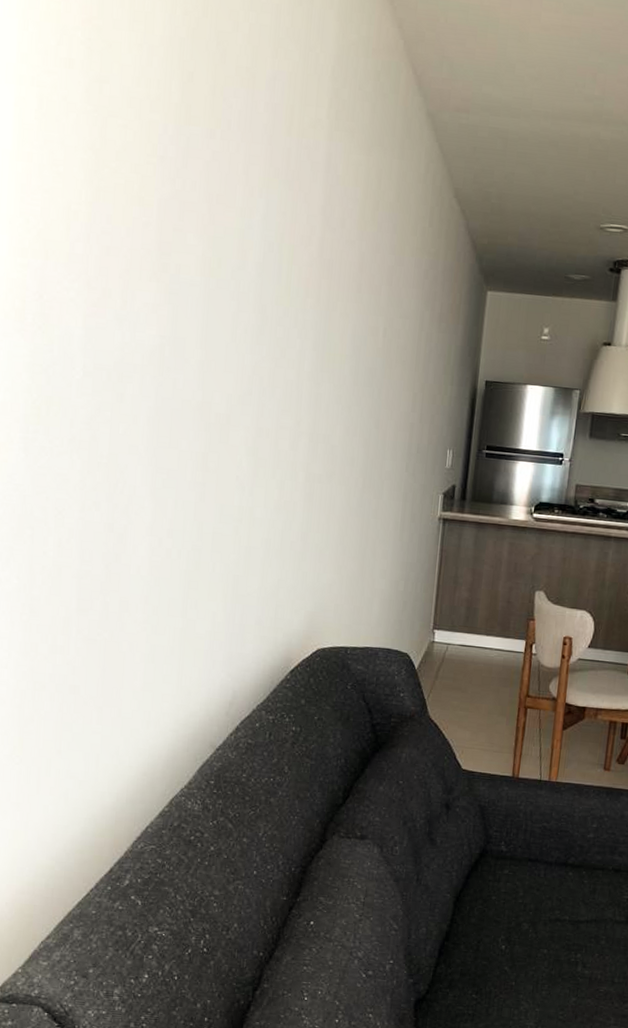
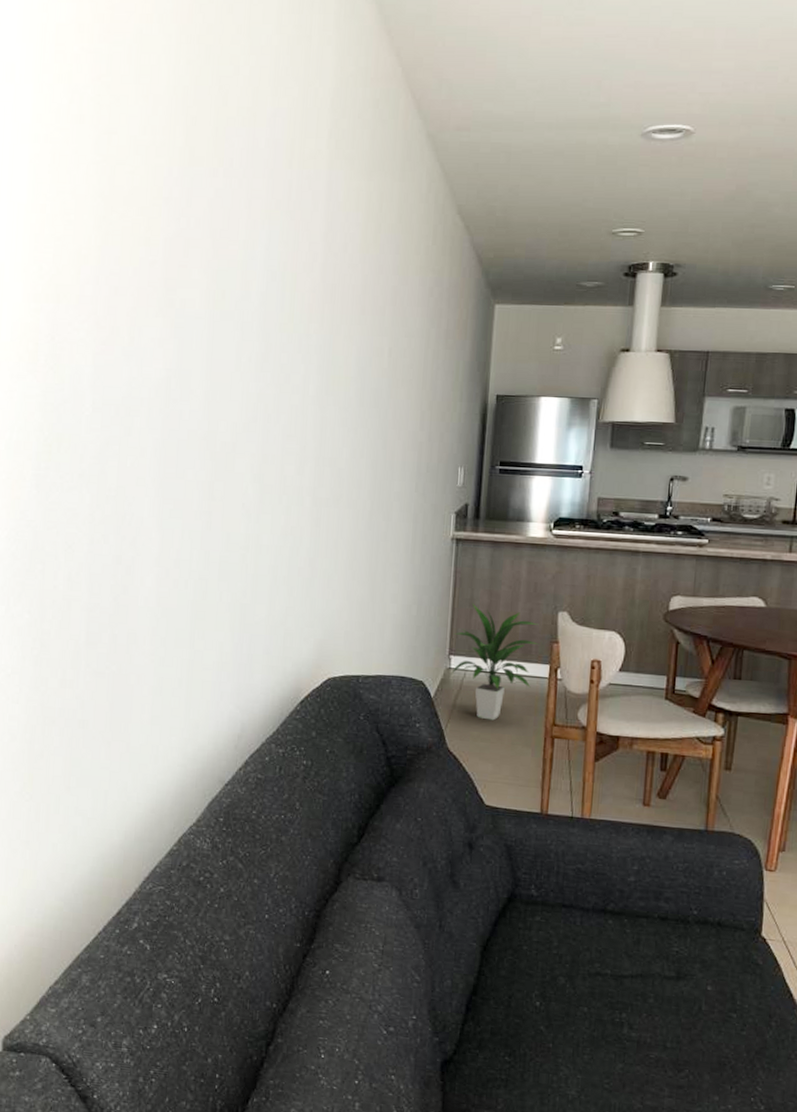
indoor plant: none [433,581,517,691] -> present [450,604,539,721]

